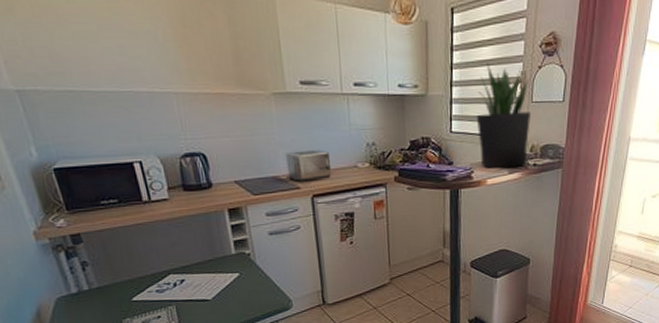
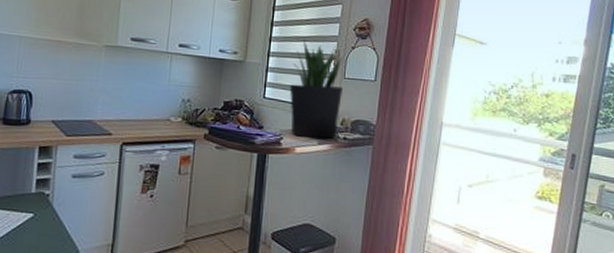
toaster: present [286,150,332,183] -> none [103,98,146,130]

